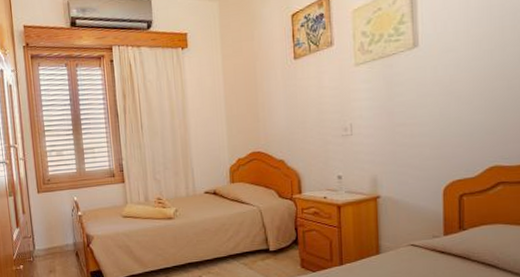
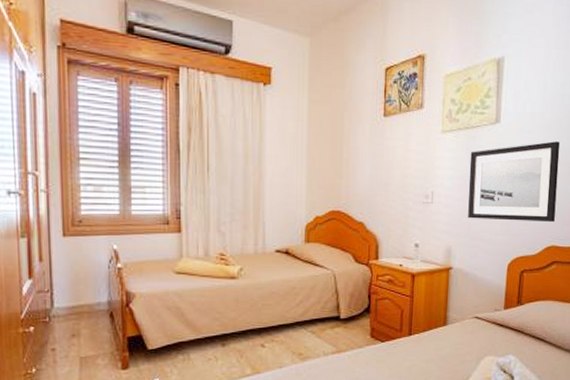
wall art: none [388,56,495,147] -> present [468,141,561,223]

